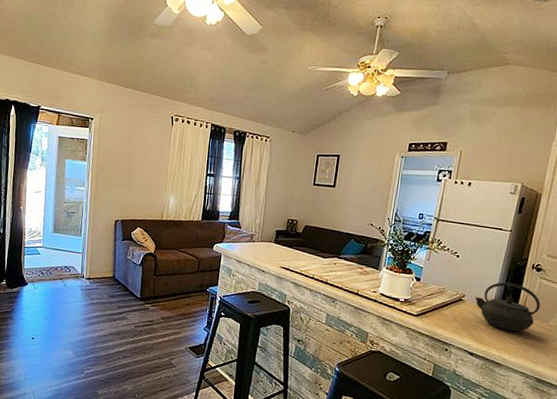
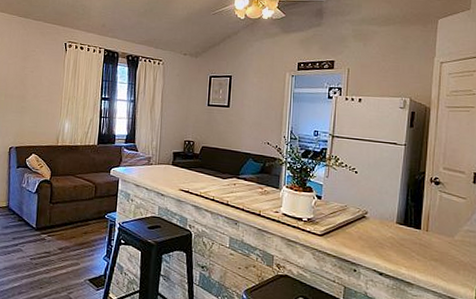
kettle: present [475,282,541,332] -> none [378,197,443,248]

